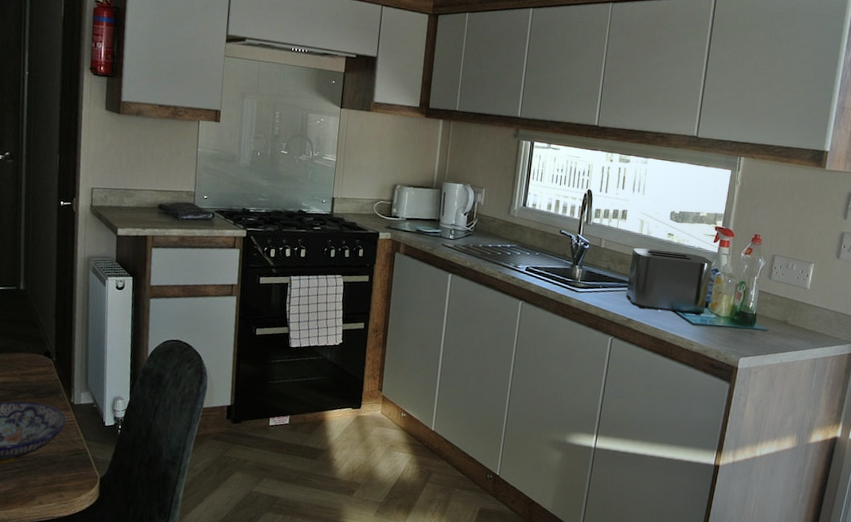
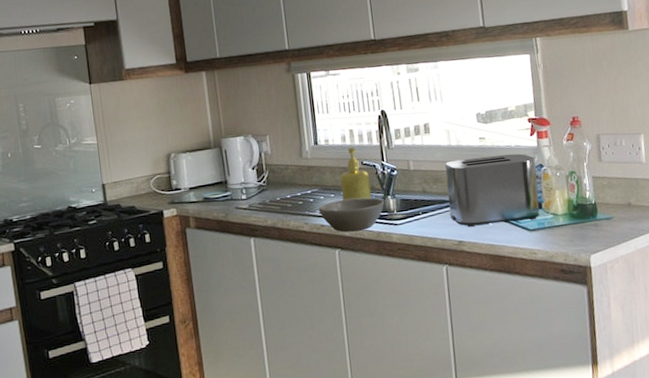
soup bowl: none [513,258,572,290] -> present [318,197,385,233]
soap dispenser: none [536,215,565,264] -> present [340,147,372,201]

